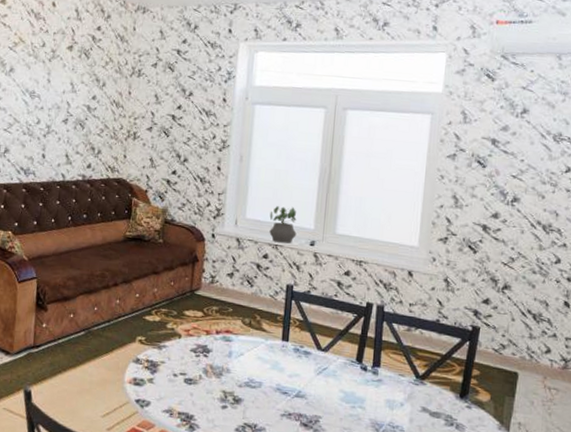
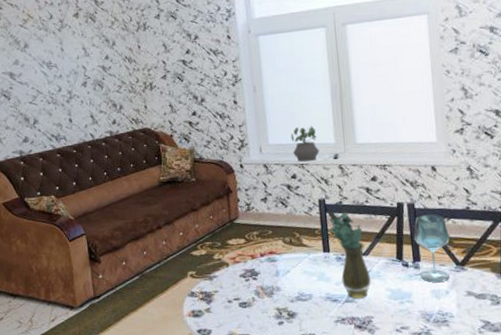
vase: none [293,299,326,396] -> present [329,209,371,299]
wine glass: none [377,319,415,393] -> present [413,214,450,283]

